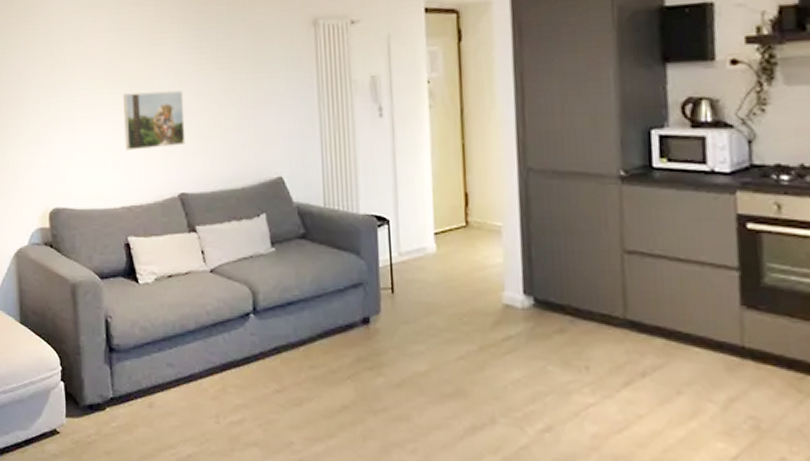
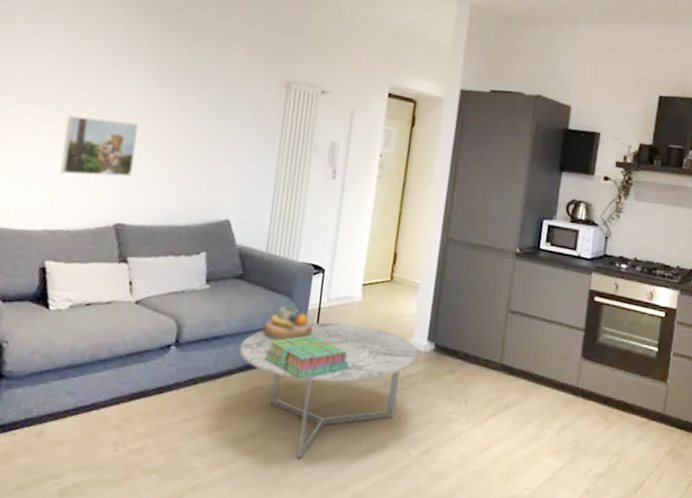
coffee table: none [315,280,515,436] -> present [239,322,418,460]
decorative bowl: none [335,263,389,303] -> present [263,305,313,341]
stack of books: none [341,295,434,345] -> present [264,335,348,380]

